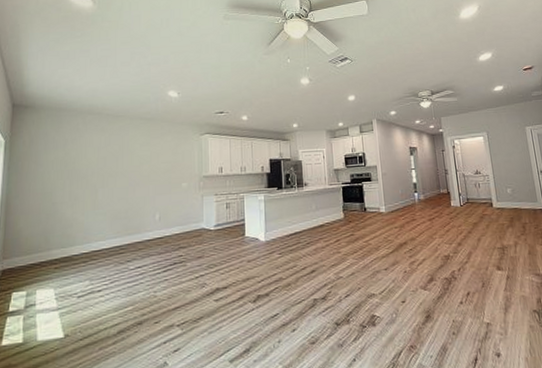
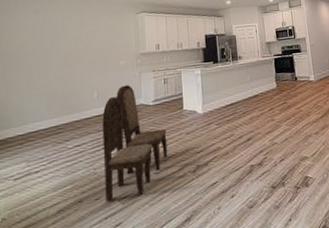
dining chair: none [163,208,228,326] -> present [102,85,168,202]

